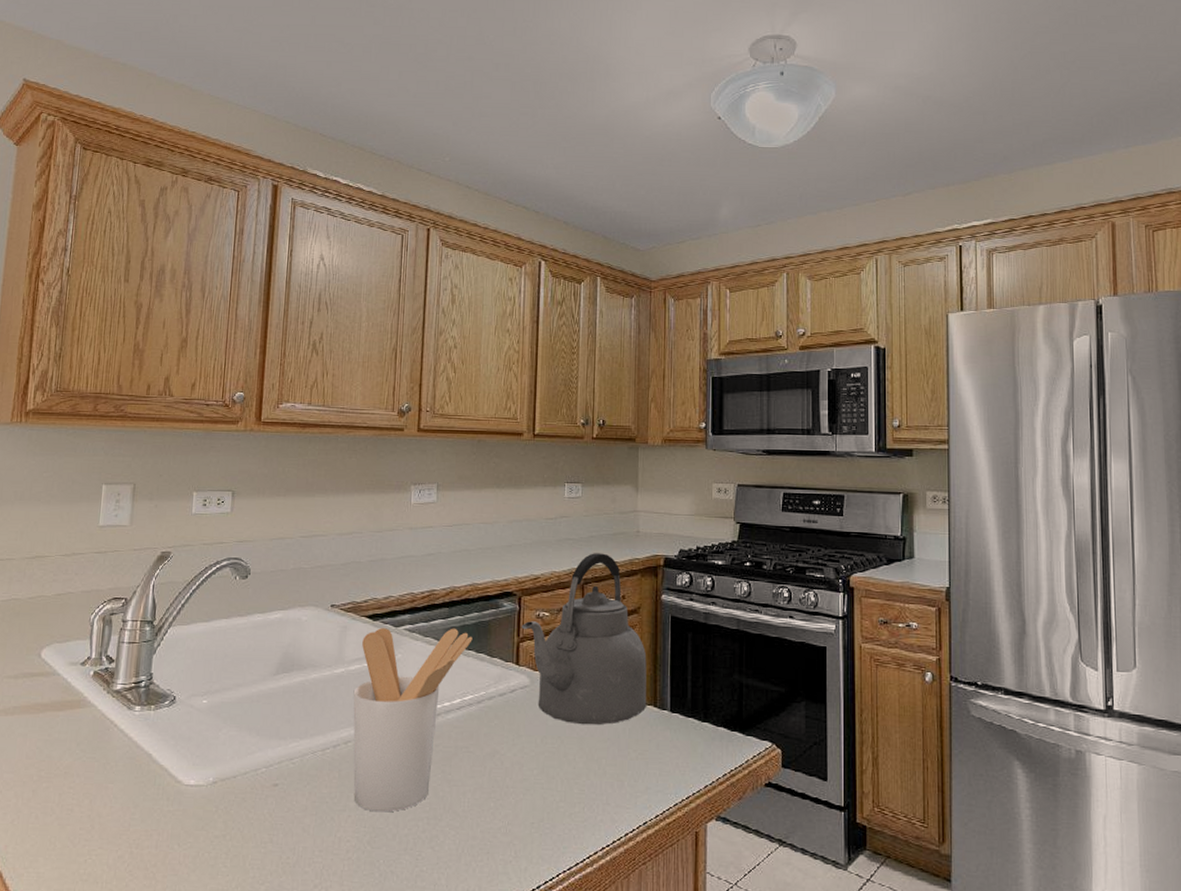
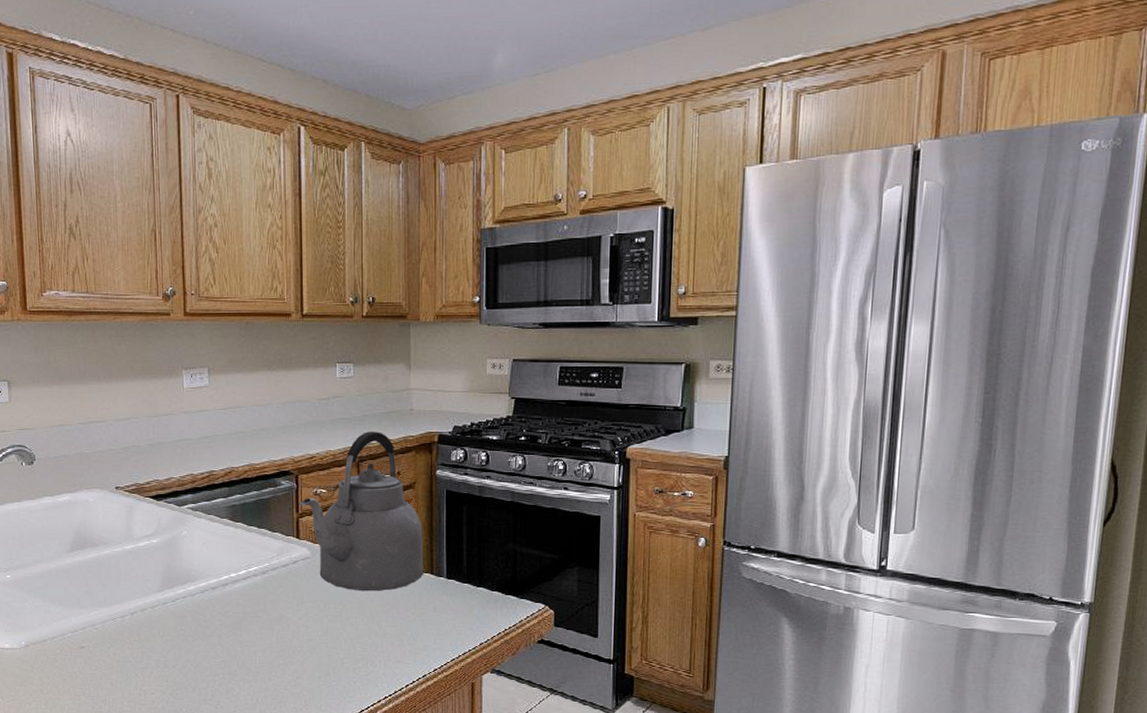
utensil holder: present [353,628,473,813] -> none [144,506,253,669]

